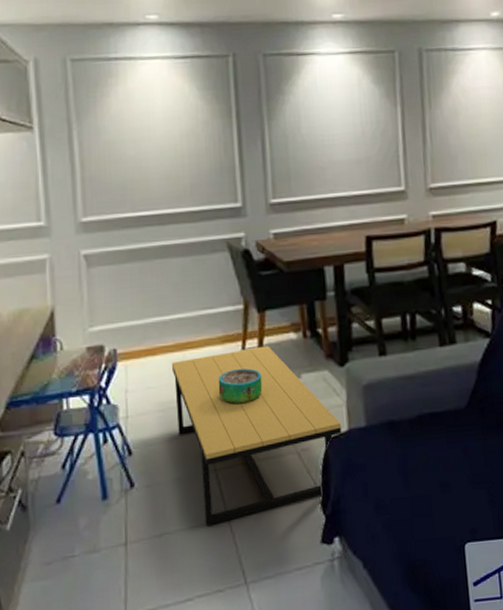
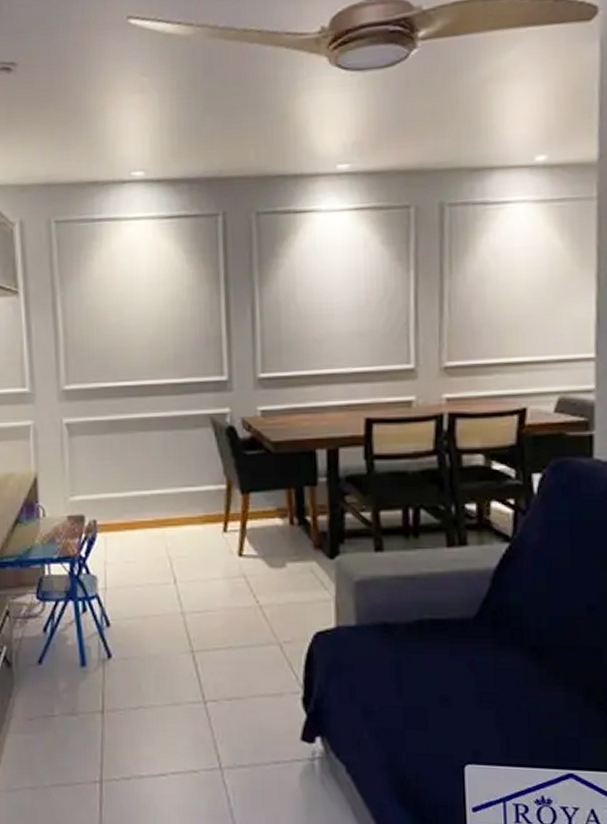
coffee table: present [172,346,341,527] -> none [151,530,328,706]
decorative bowl: present [218,368,263,405] -> none [197,550,244,588]

